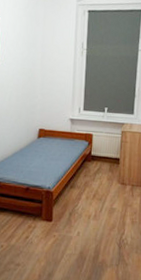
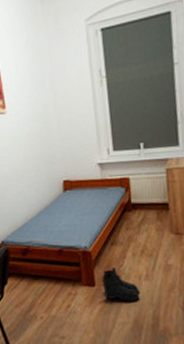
boots: none [57,207,87,236] -> present [101,268,140,301]

